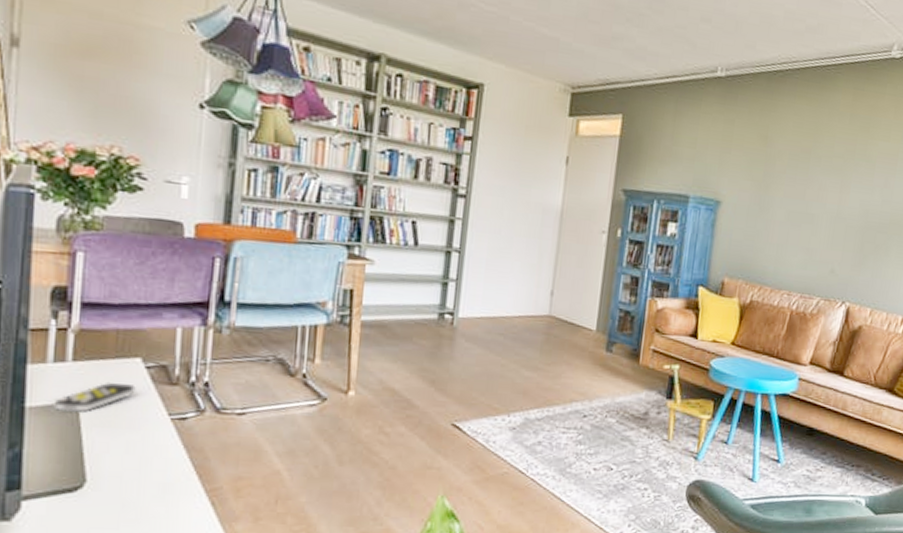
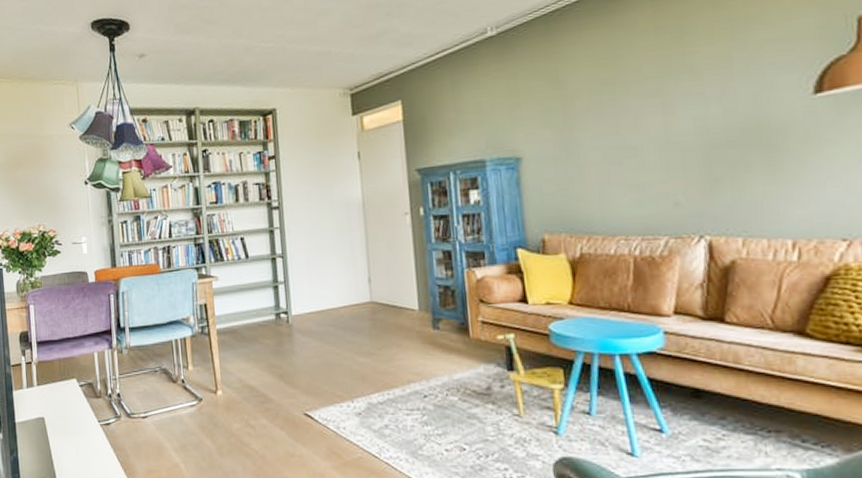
remote control: present [53,381,136,412] -> none [30,399,76,424]

